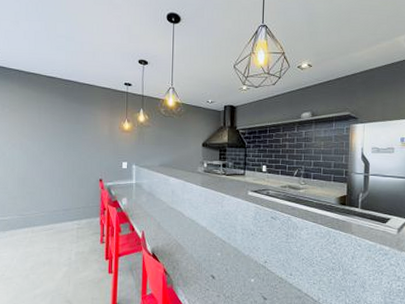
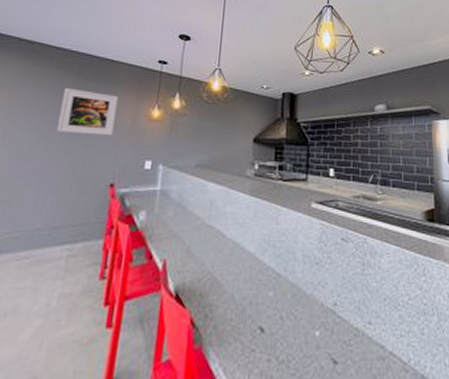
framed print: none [57,108,97,145] -> present [56,87,118,136]

